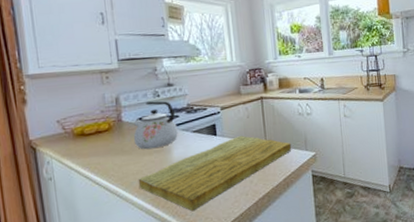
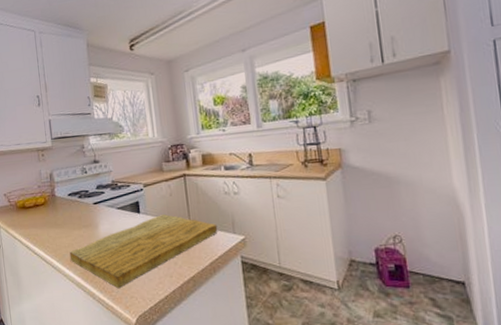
kettle: present [133,101,178,150] -> none [65,177,104,224]

